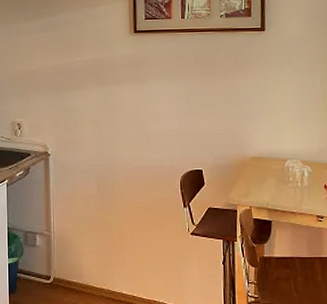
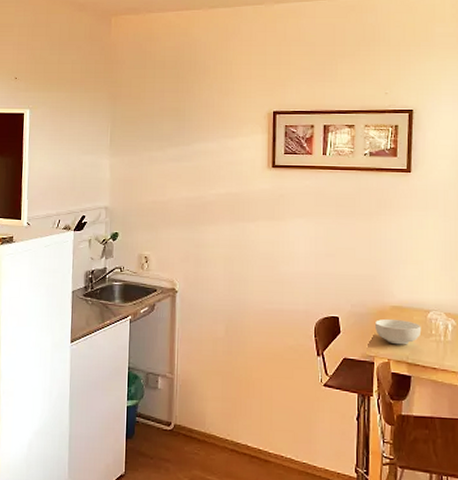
cereal bowl: none [237,169,280,193] -> present [375,318,422,345]

